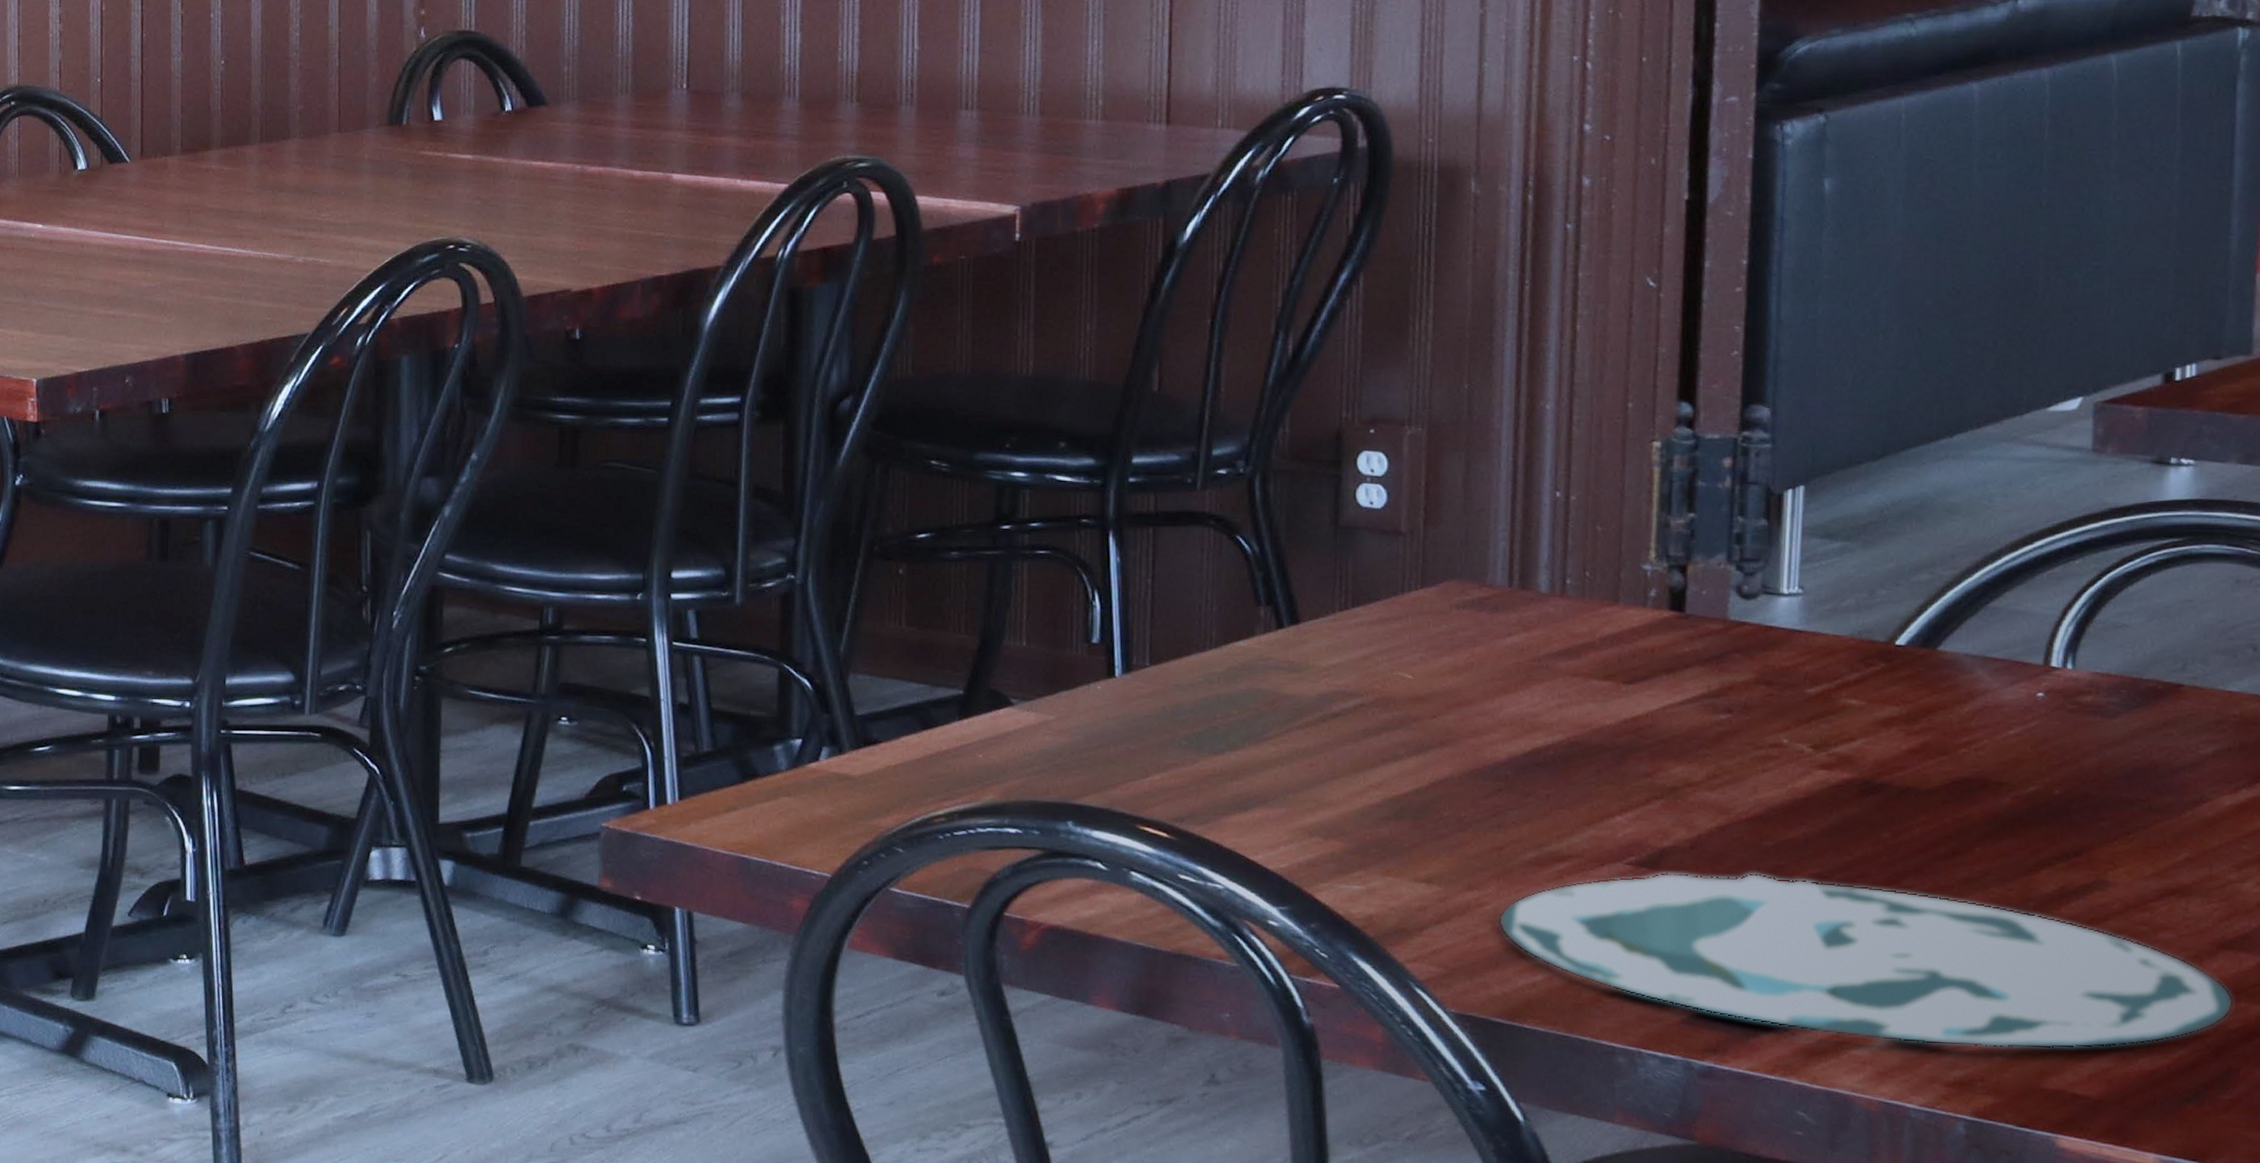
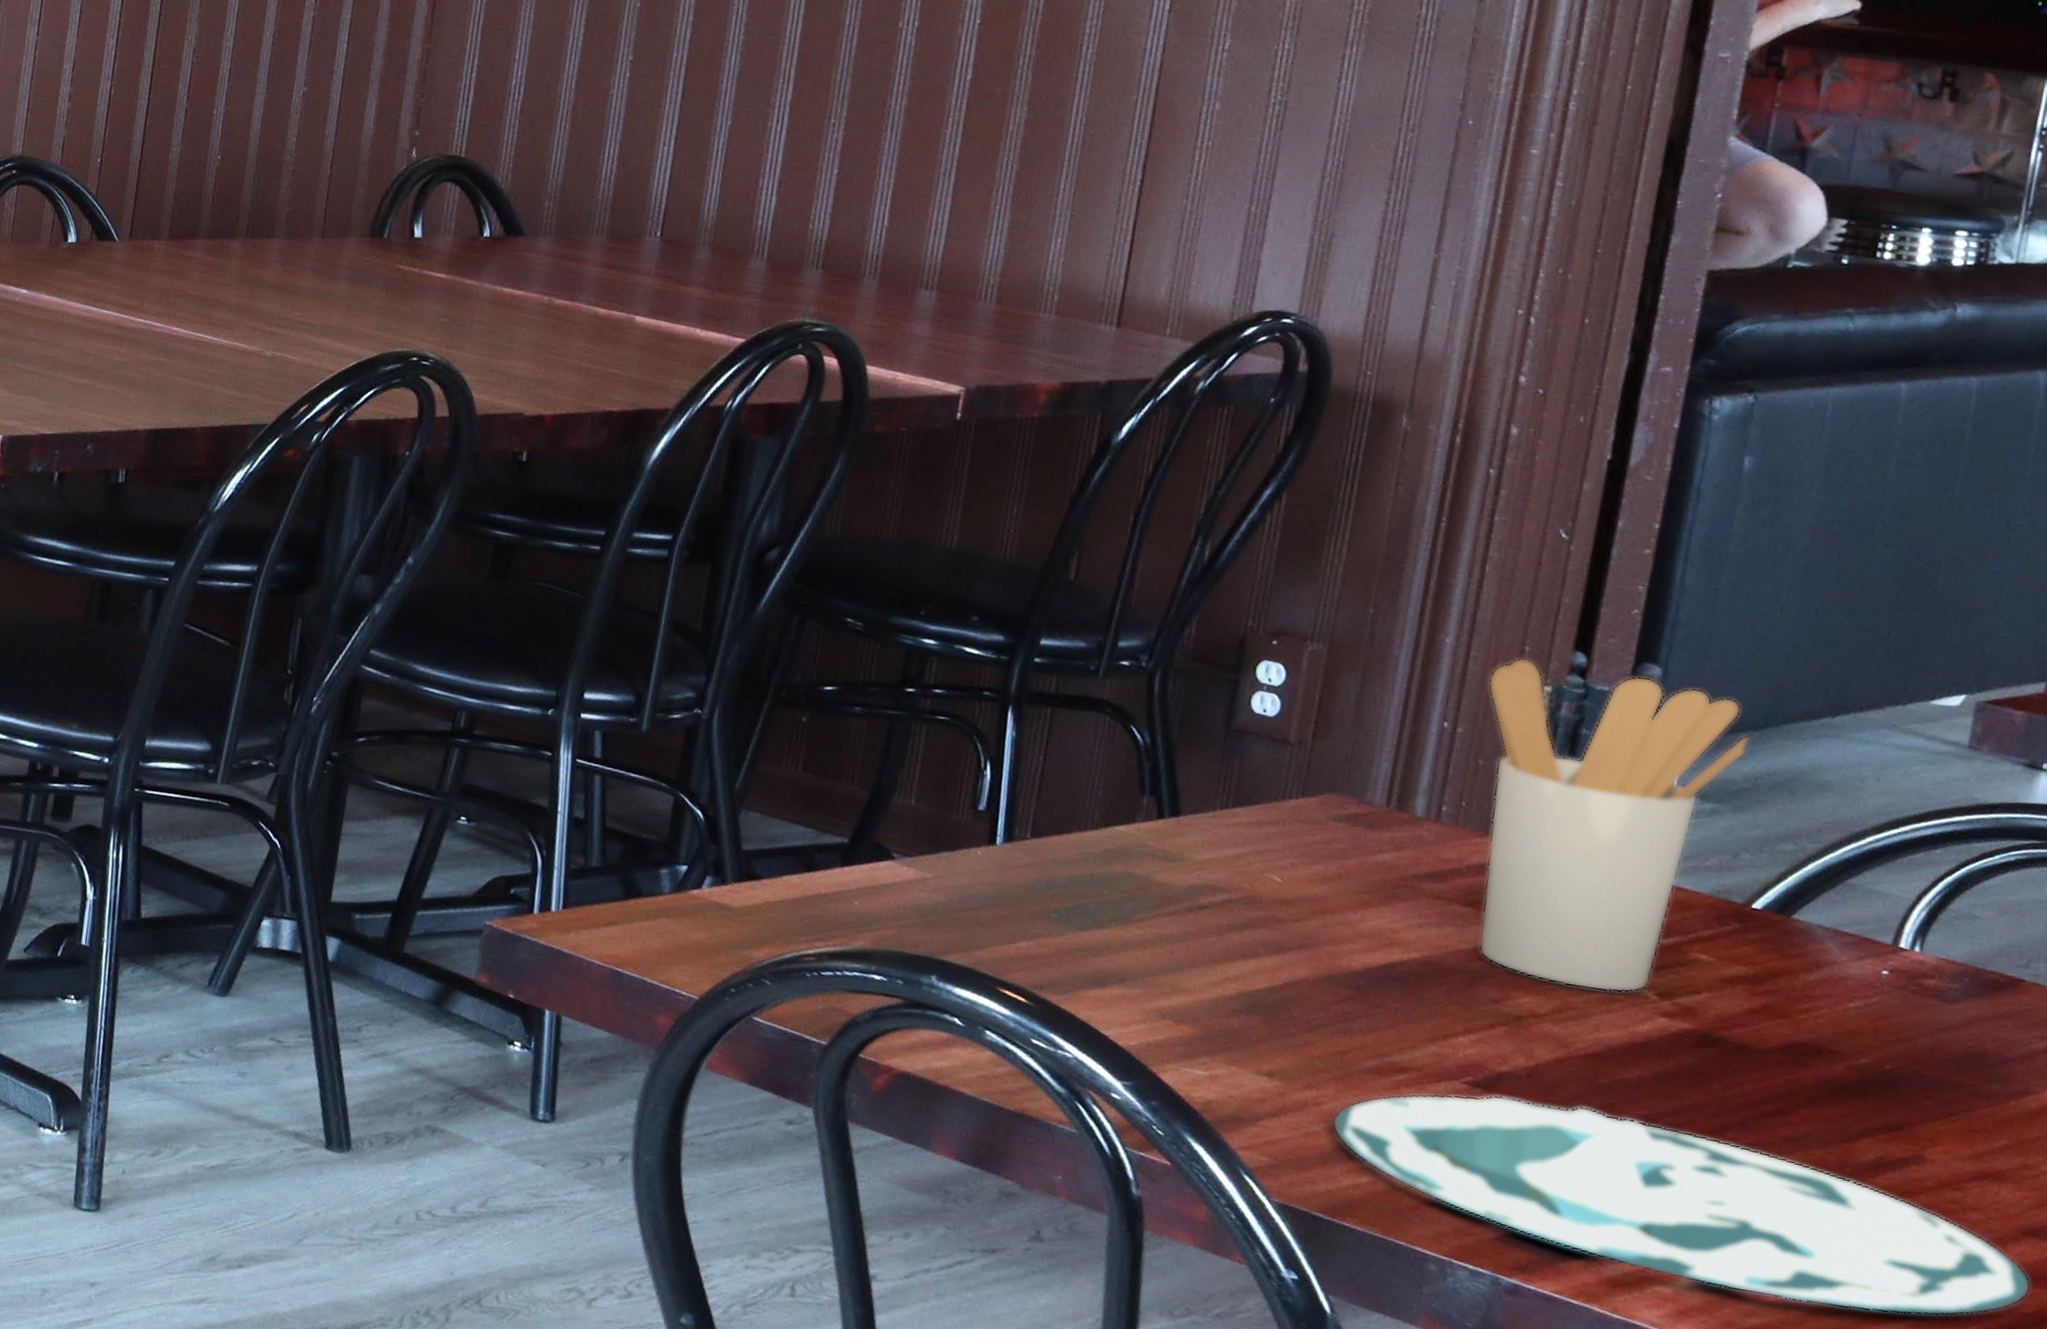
utensil holder: none [1595,416,1870,751] -> present [1479,658,1750,993]

